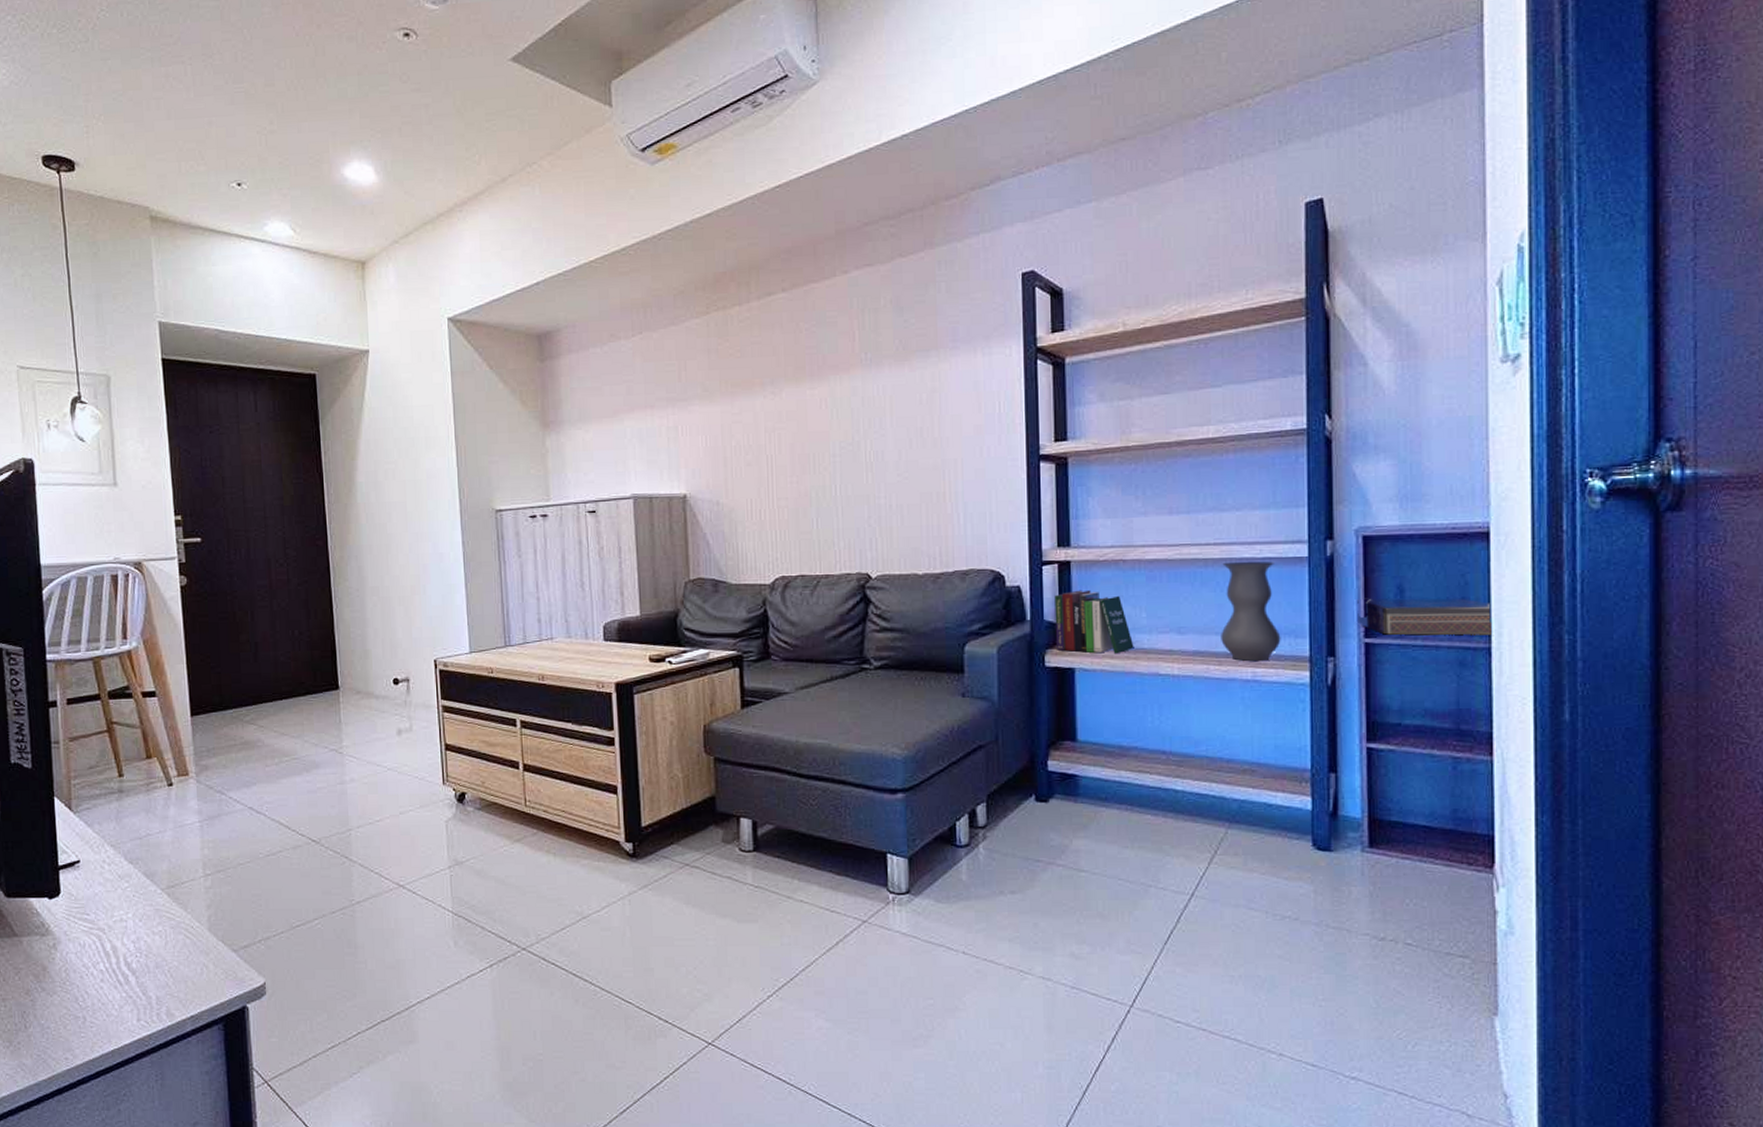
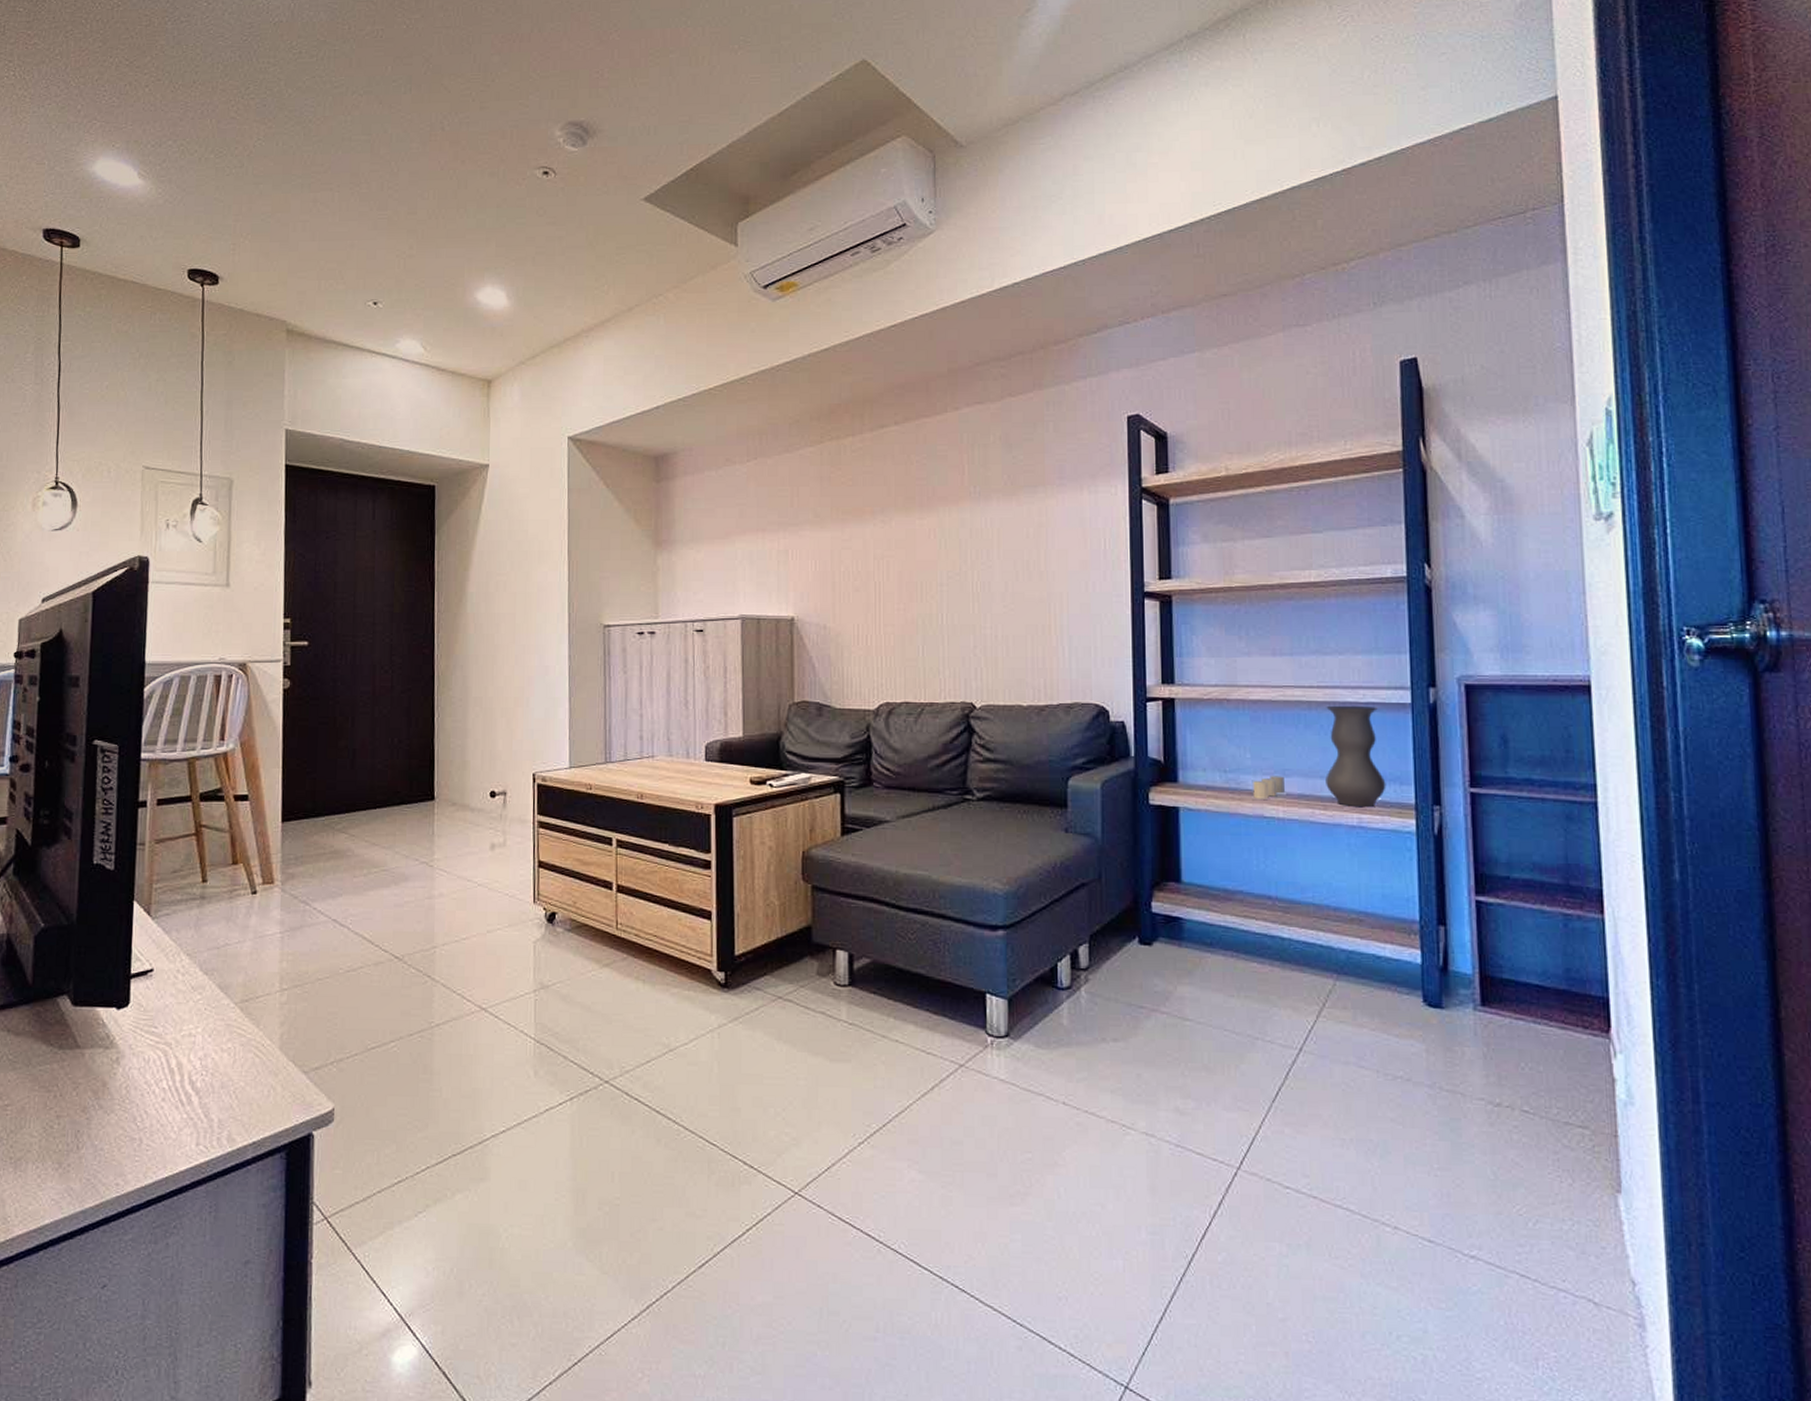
books: present [1054,589,1134,654] -> none [1159,728,1239,795]
candle: none [1148,634,1181,658] -> present [1253,776,1286,799]
decorative box: present [1357,598,1494,636] -> none [1461,748,1600,791]

